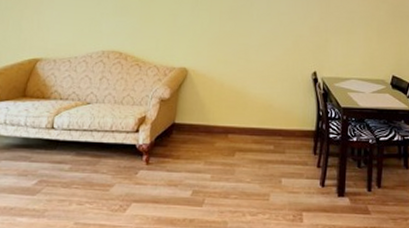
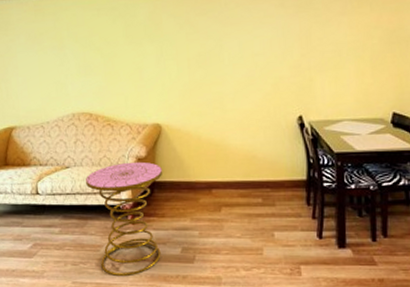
side table: none [105,102,184,219] -> present [86,161,163,277]

